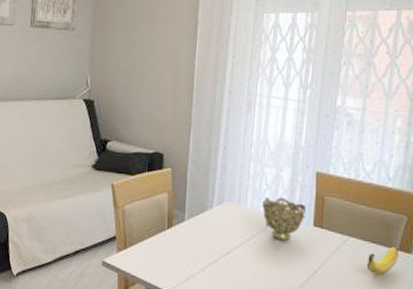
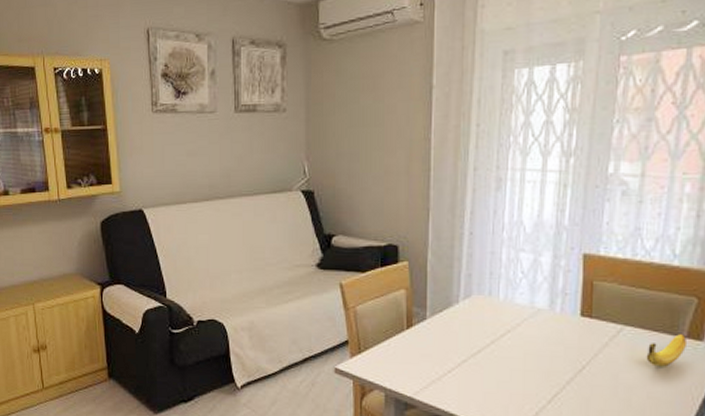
decorative bowl: present [262,197,307,241] -> none [518,286,572,335]

